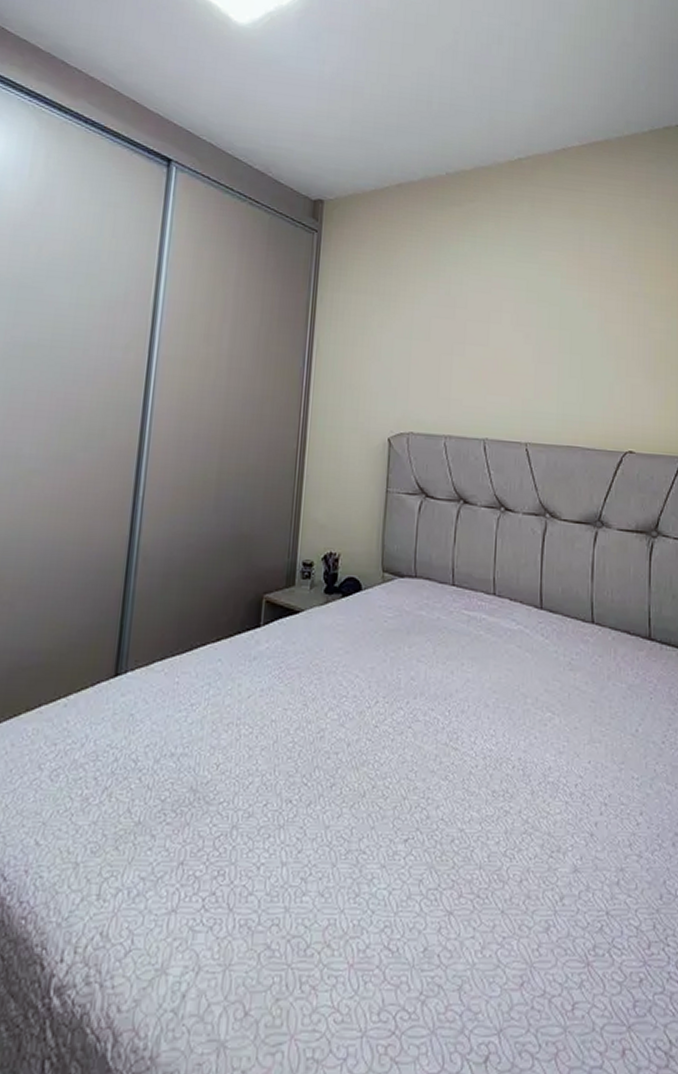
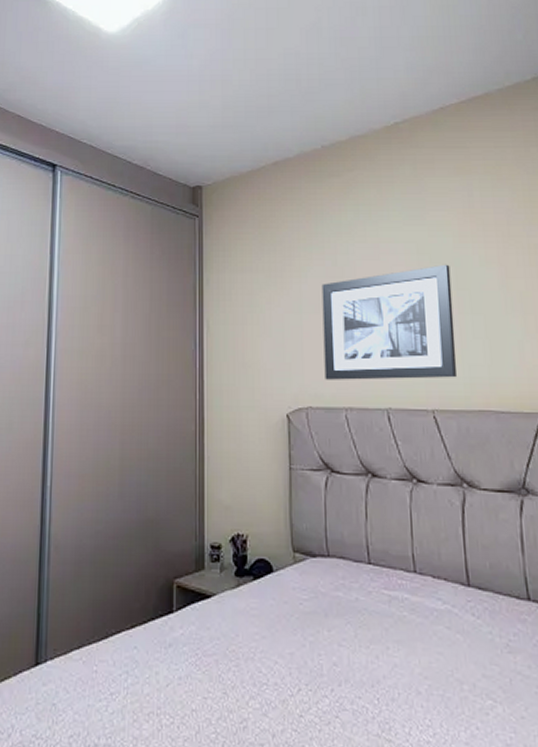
wall art: none [428,303,555,414] -> present [321,264,458,380]

